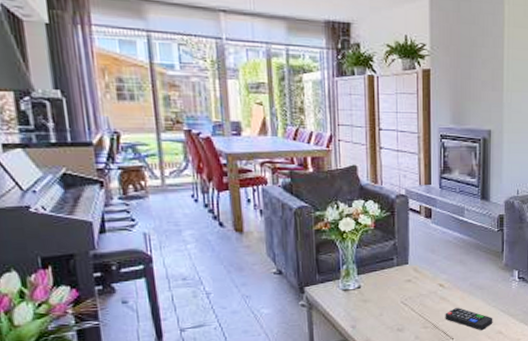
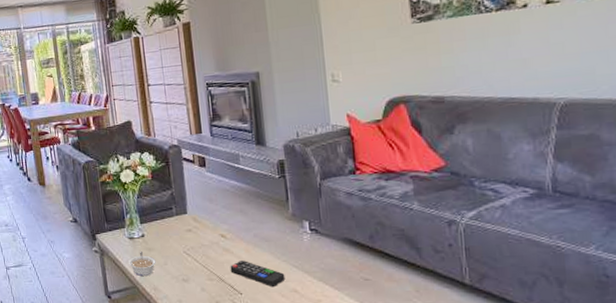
legume: none [341,303,371,329] -> present [129,252,156,277]

